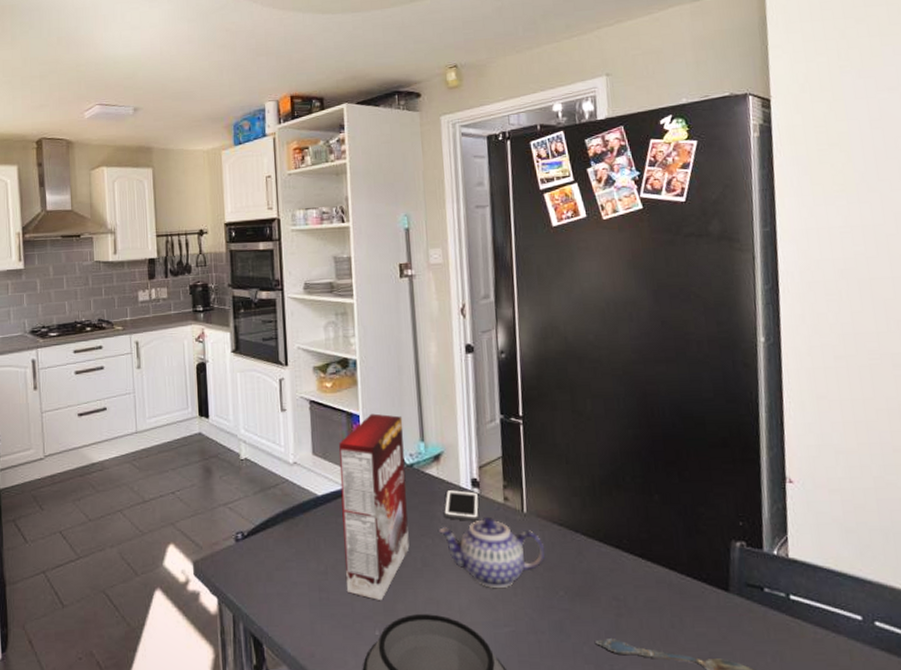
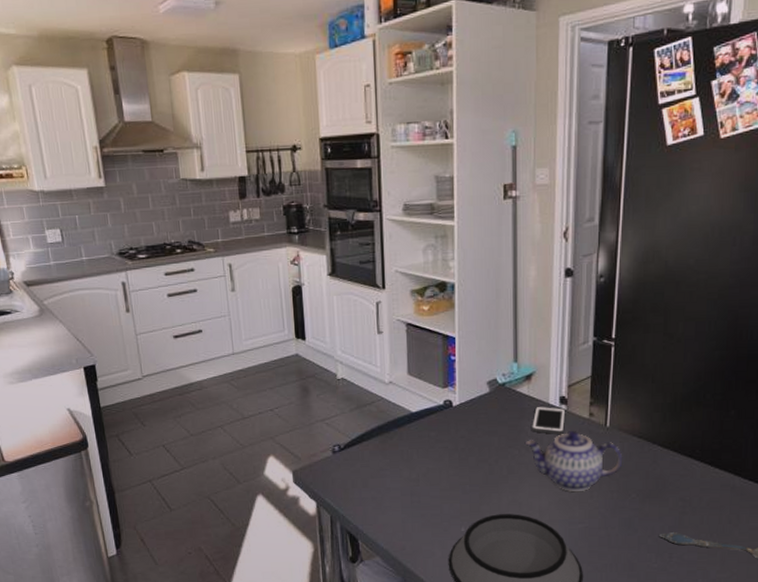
cereal box: present [339,413,410,601] -> none [433,336,498,504]

